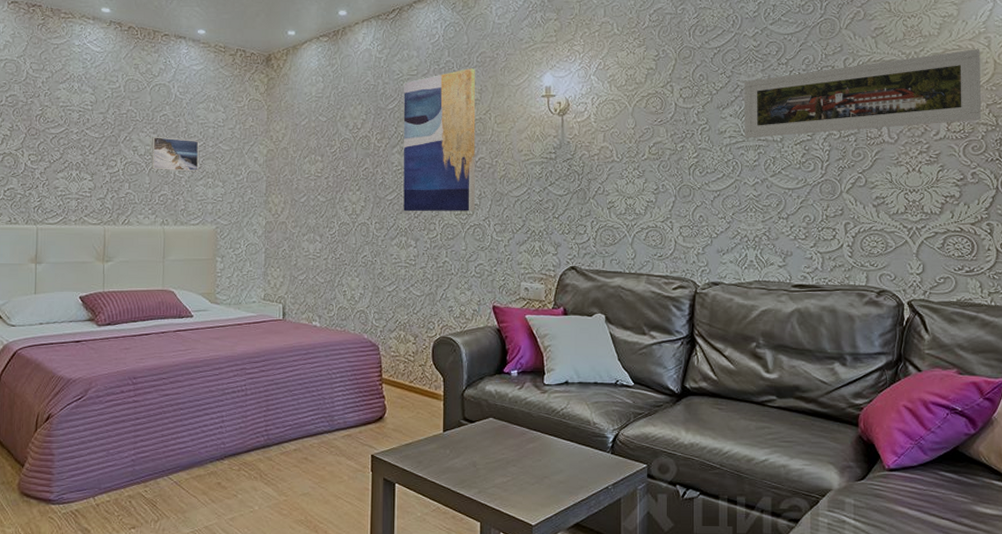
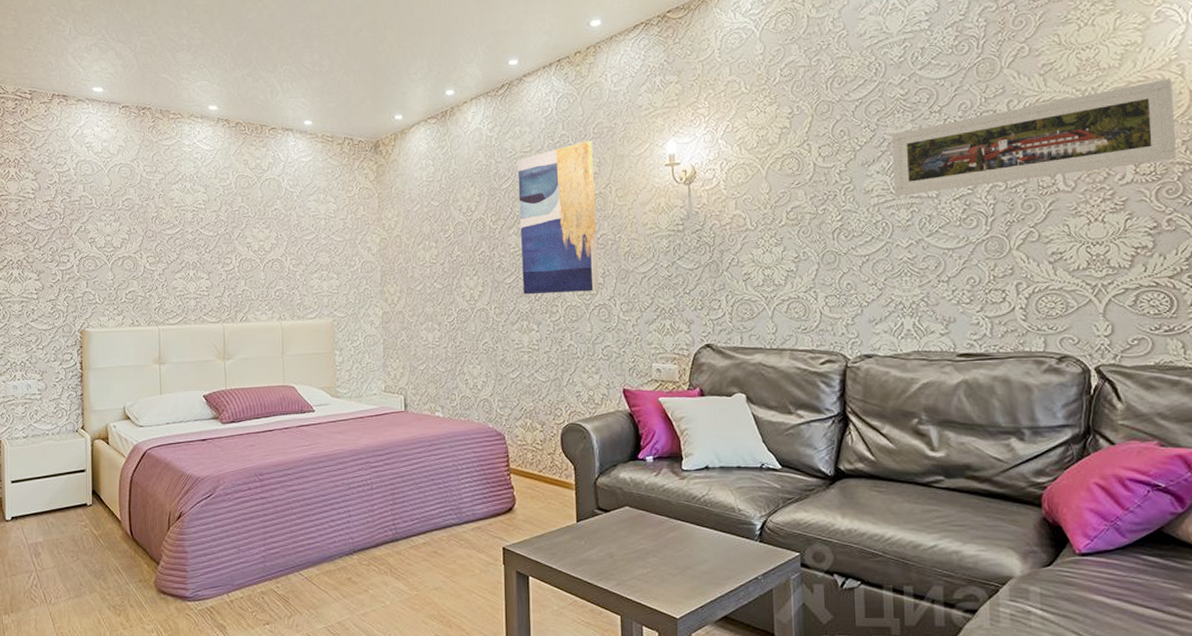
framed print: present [151,137,199,172] -> none [265,232,312,265]

